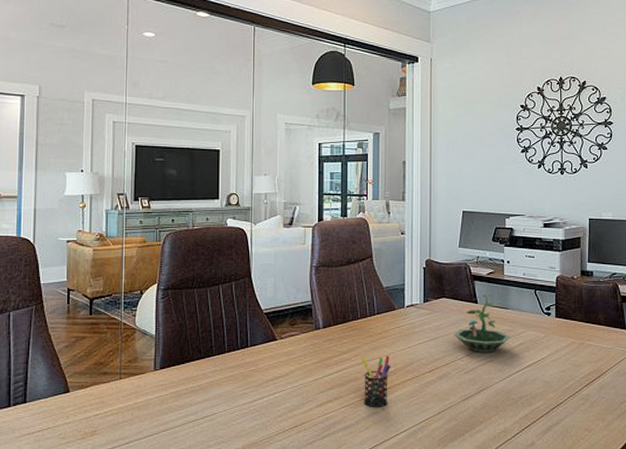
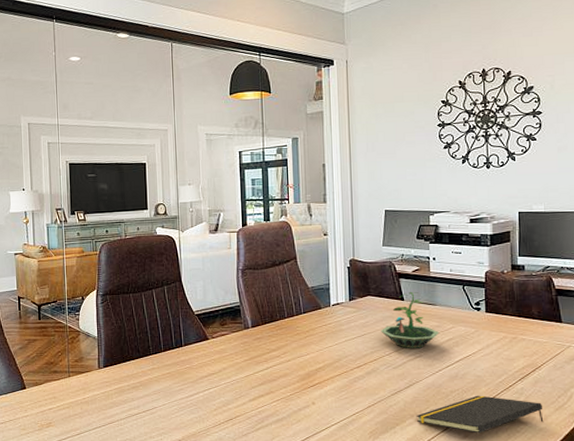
pen holder: present [360,355,391,407] -> none [289,352,319,401]
notepad: none [485,401,607,441] -> present [416,395,544,434]

